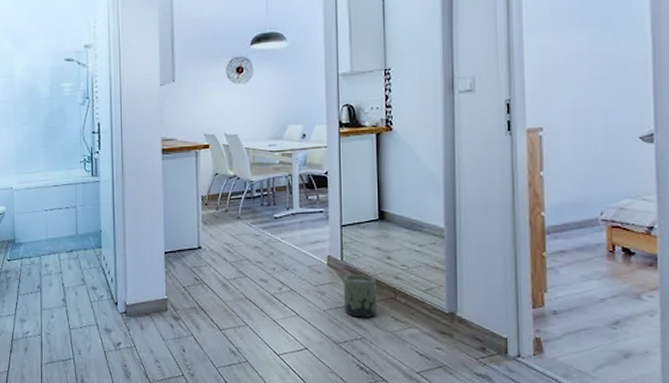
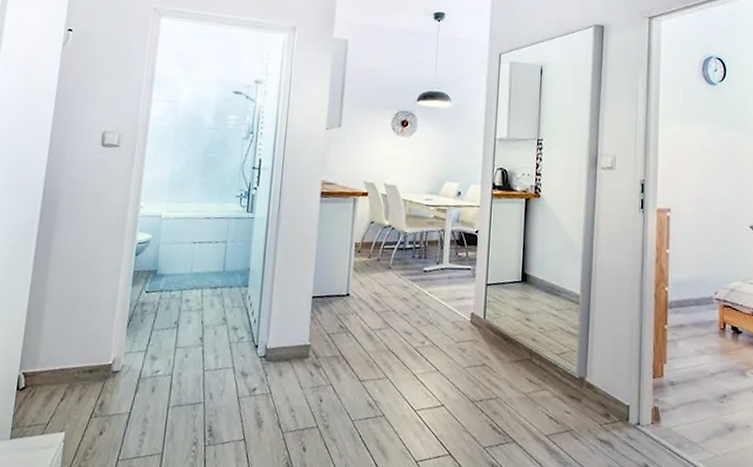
planter: present [344,274,378,318] -> none [483,332,515,378]

